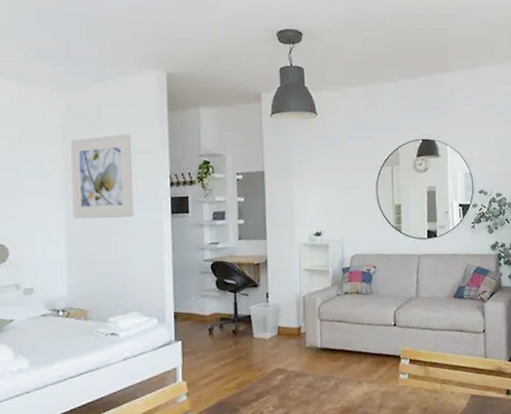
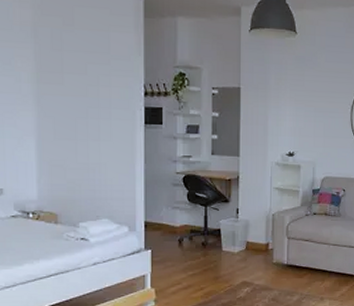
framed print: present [70,134,133,219] -> none [42,38,106,125]

